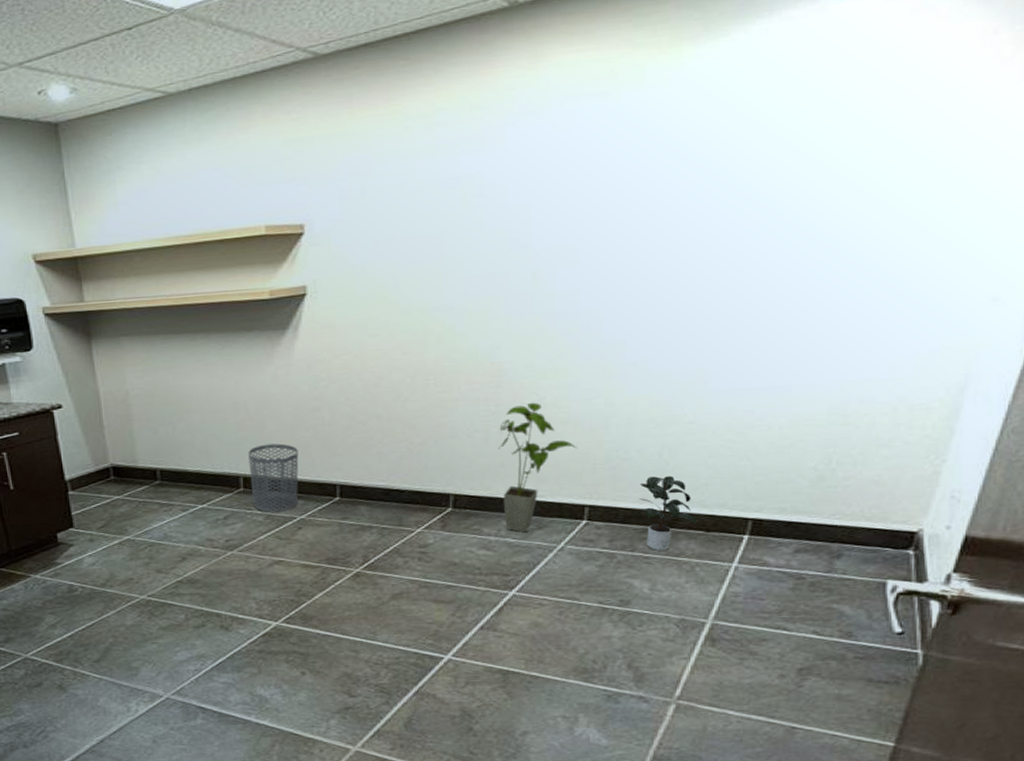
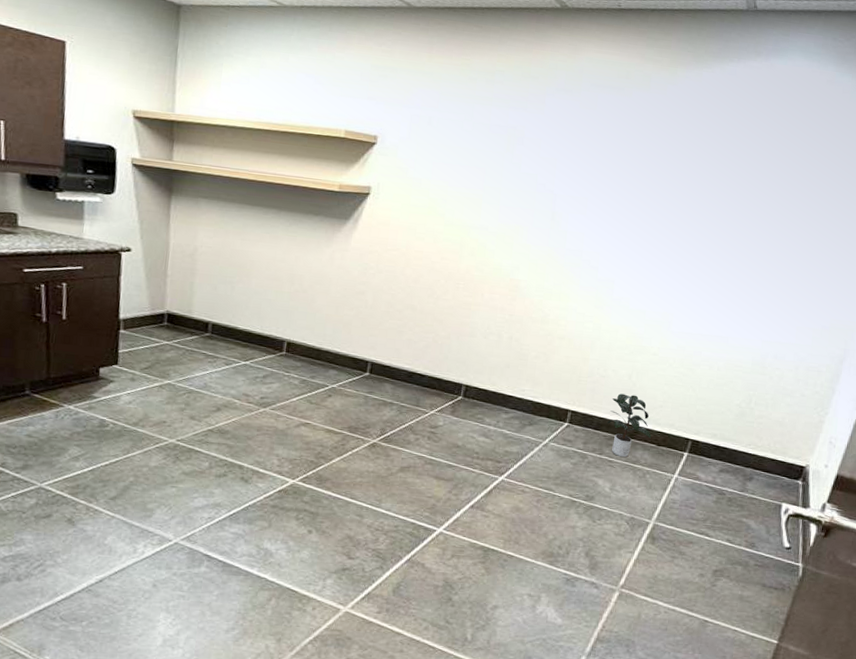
waste bin: present [248,443,299,512] -> none [292,315,340,379]
house plant: present [498,402,578,533] -> none [503,317,569,427]

